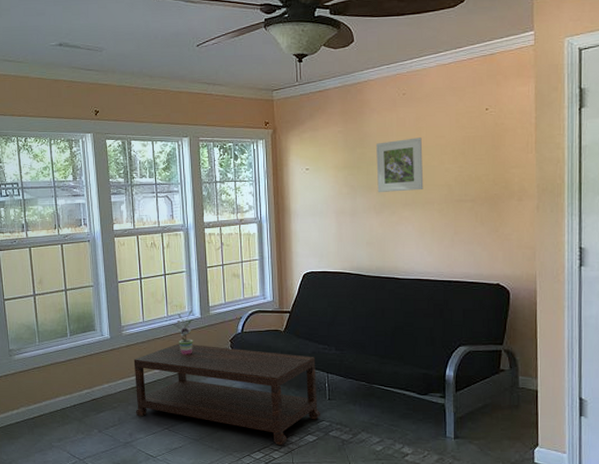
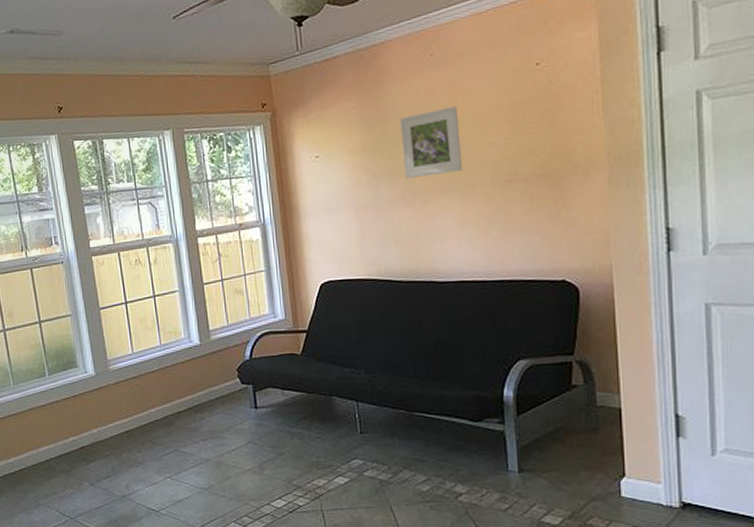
coffee table: present [133,343,320,445] -> none [124,376,351,490]
potted plant: present [173,310,193,354] -> none [168,337,193,389]

